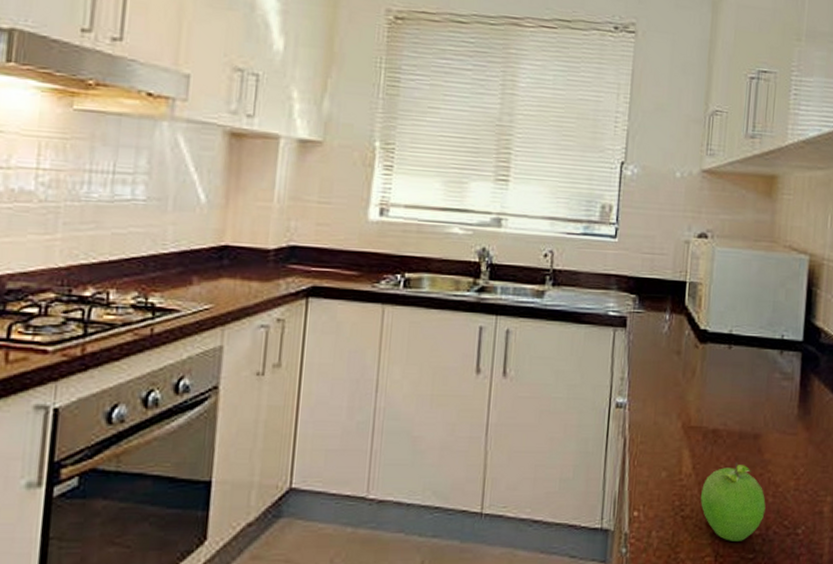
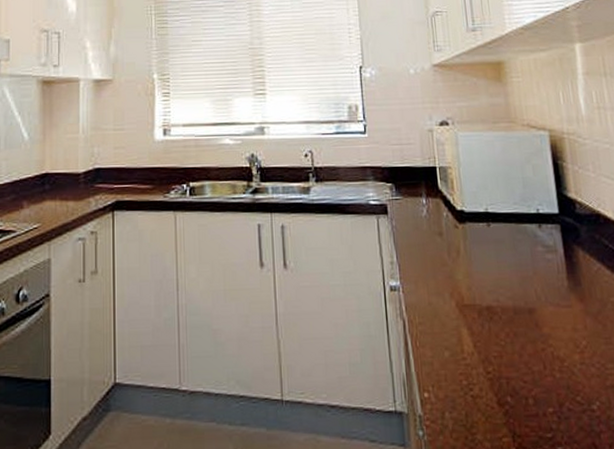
fruit: present [700,462,766,541] -> none [486,338,555,420]

